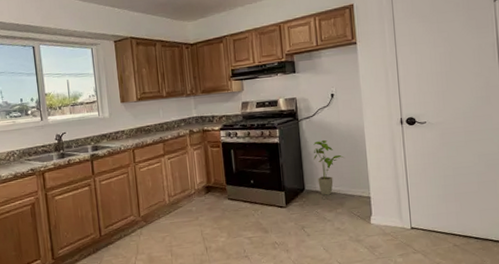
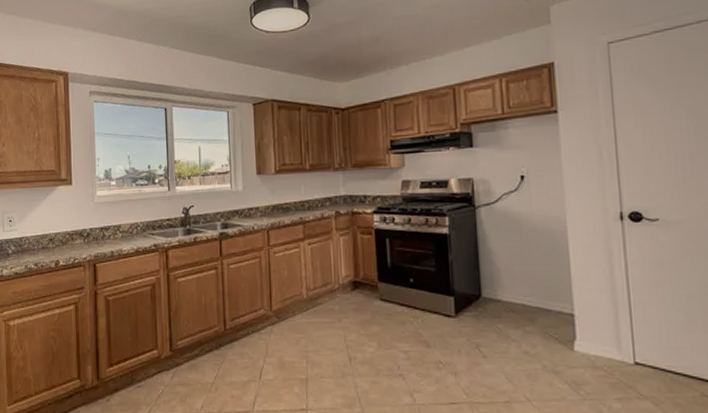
house plant: present [313,139,344,195] -> none [494,233,538,307]

